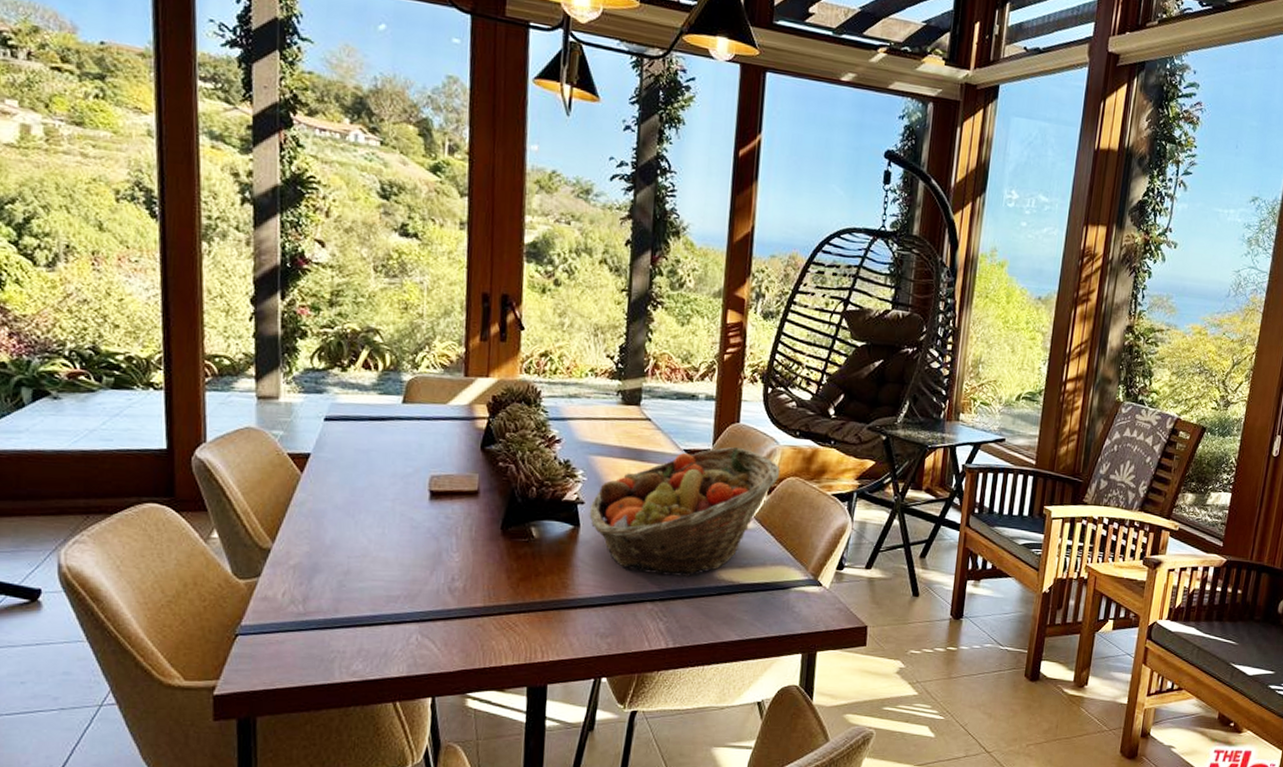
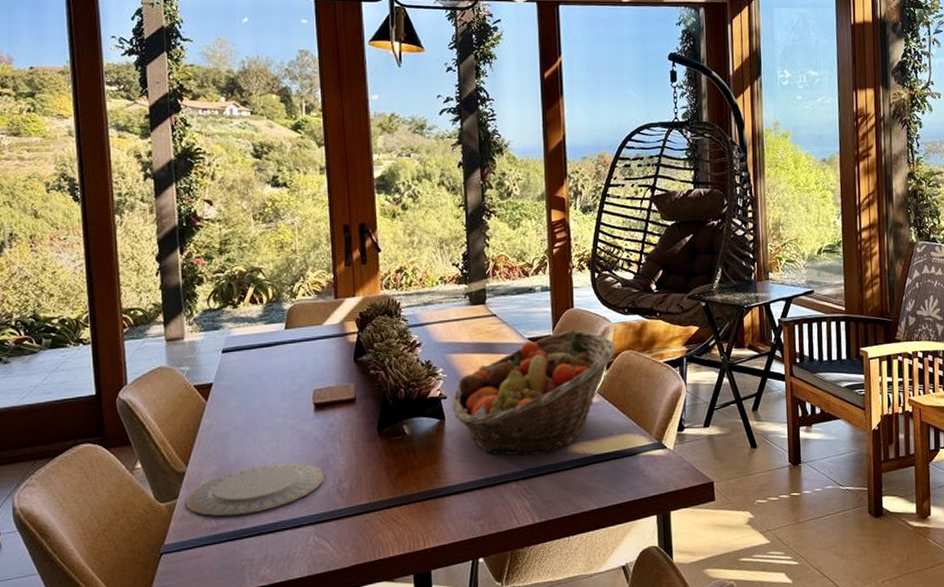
plate: none [269,551,435,603] -> present [185,463,324,517]

